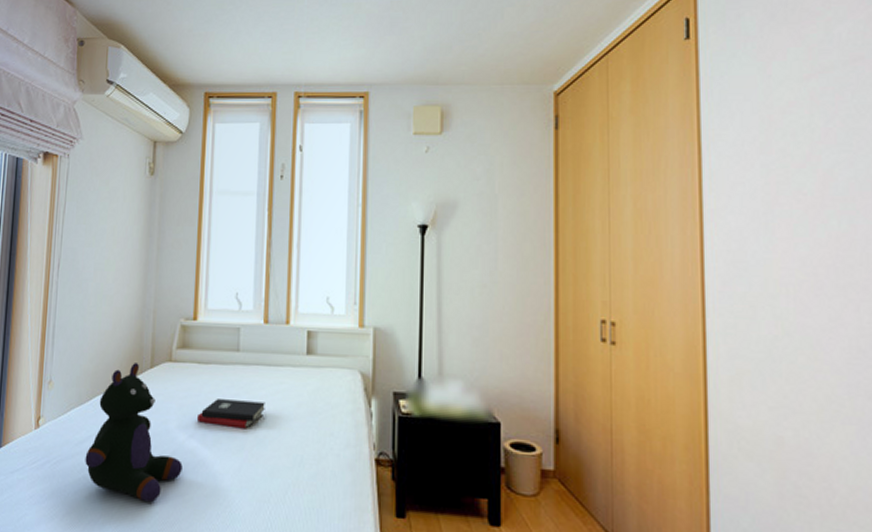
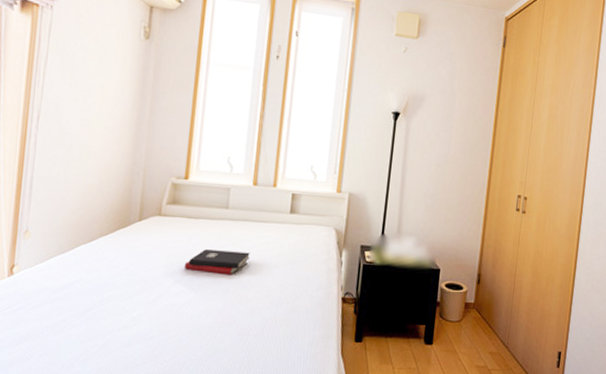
stuffed bear: present [85,363,183,502] -> none [65,216,168,339]

